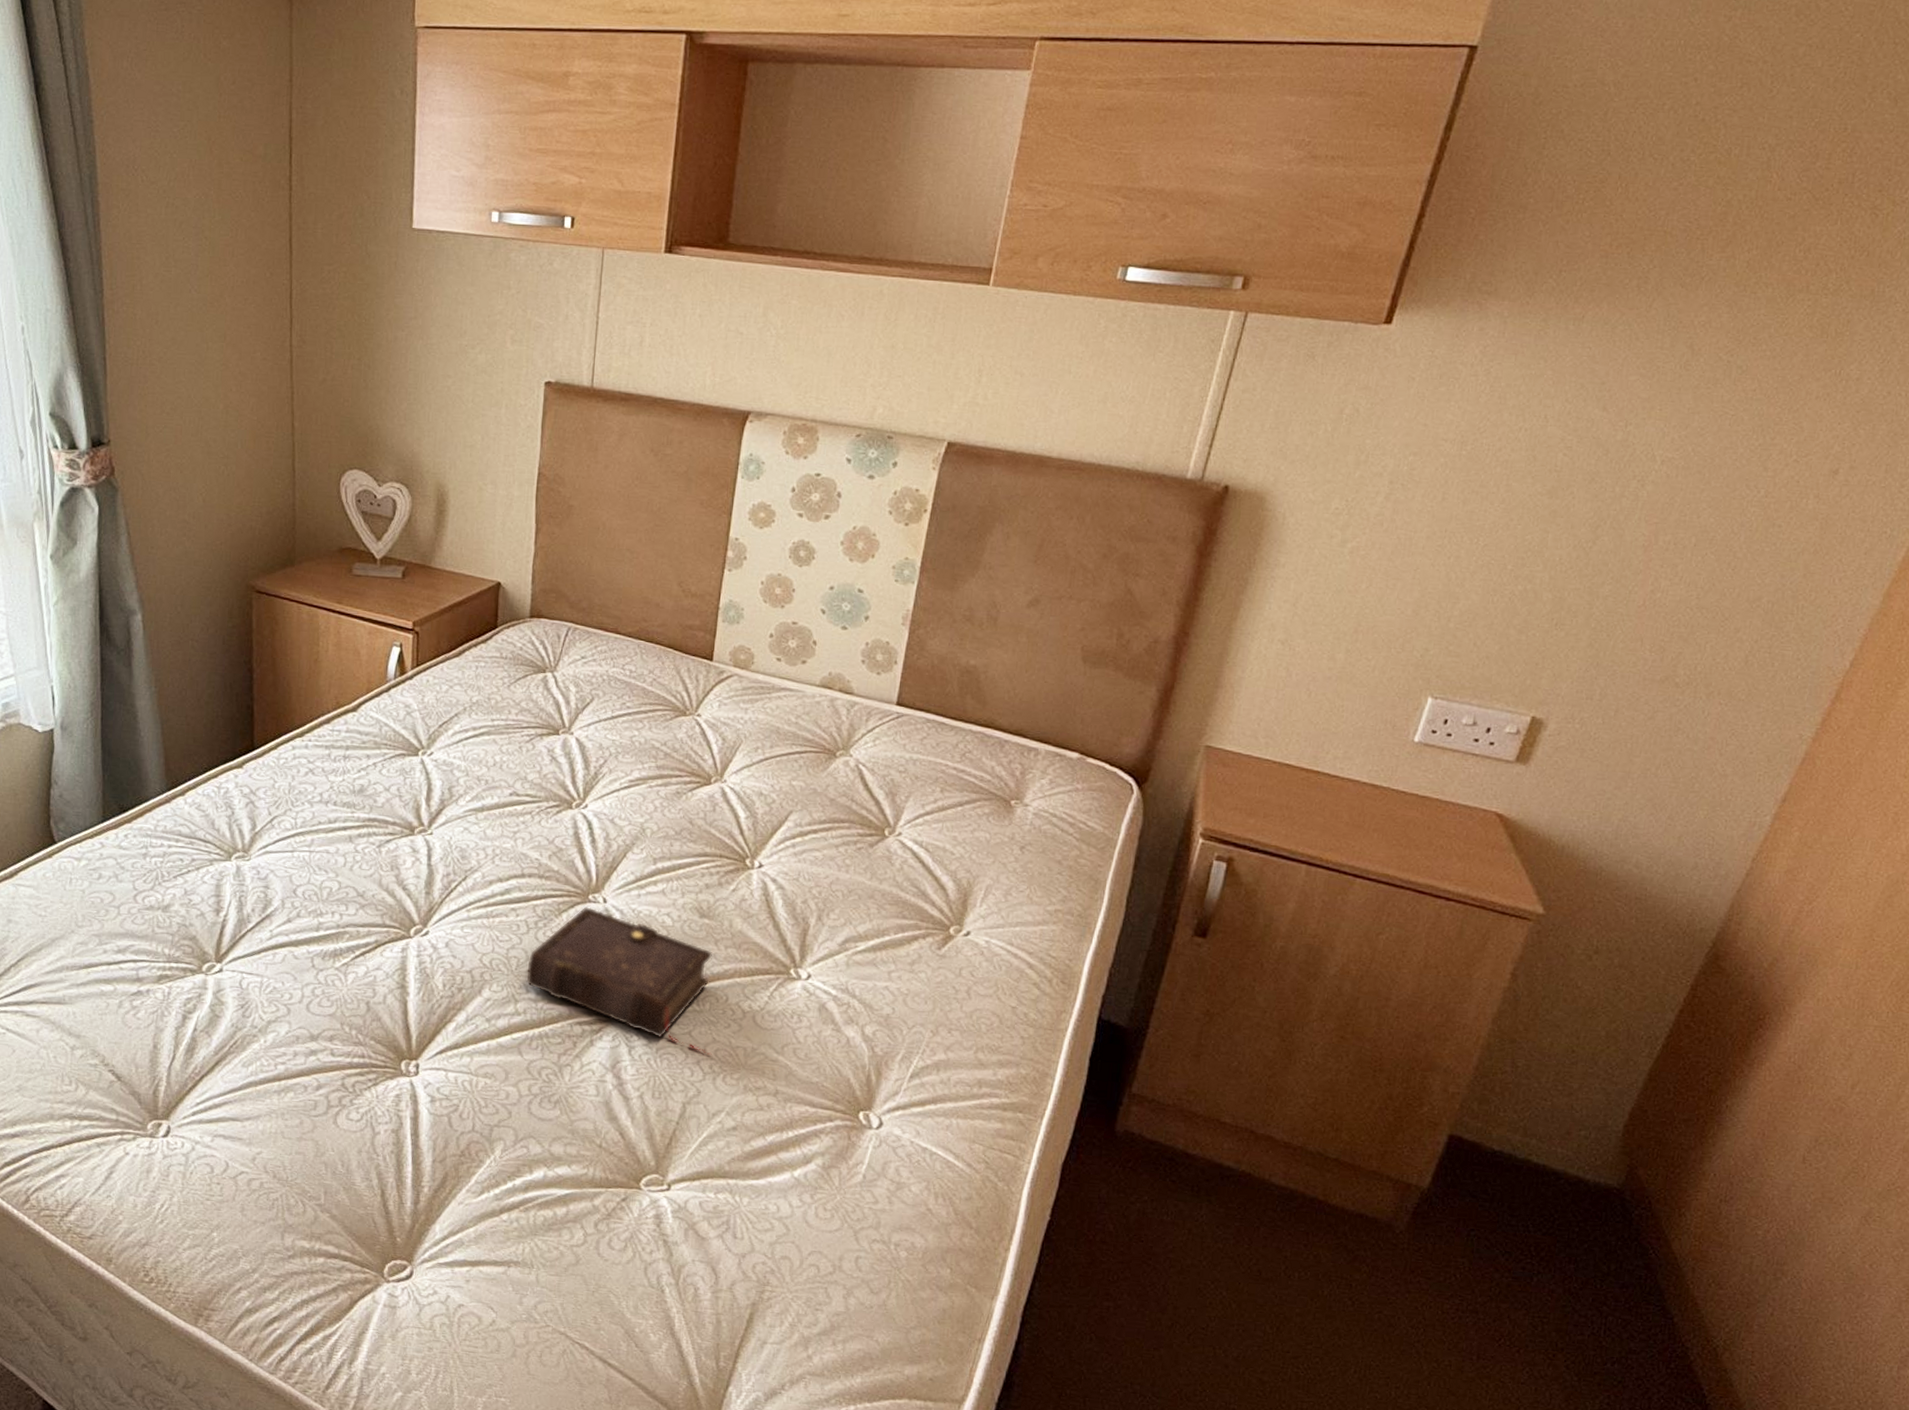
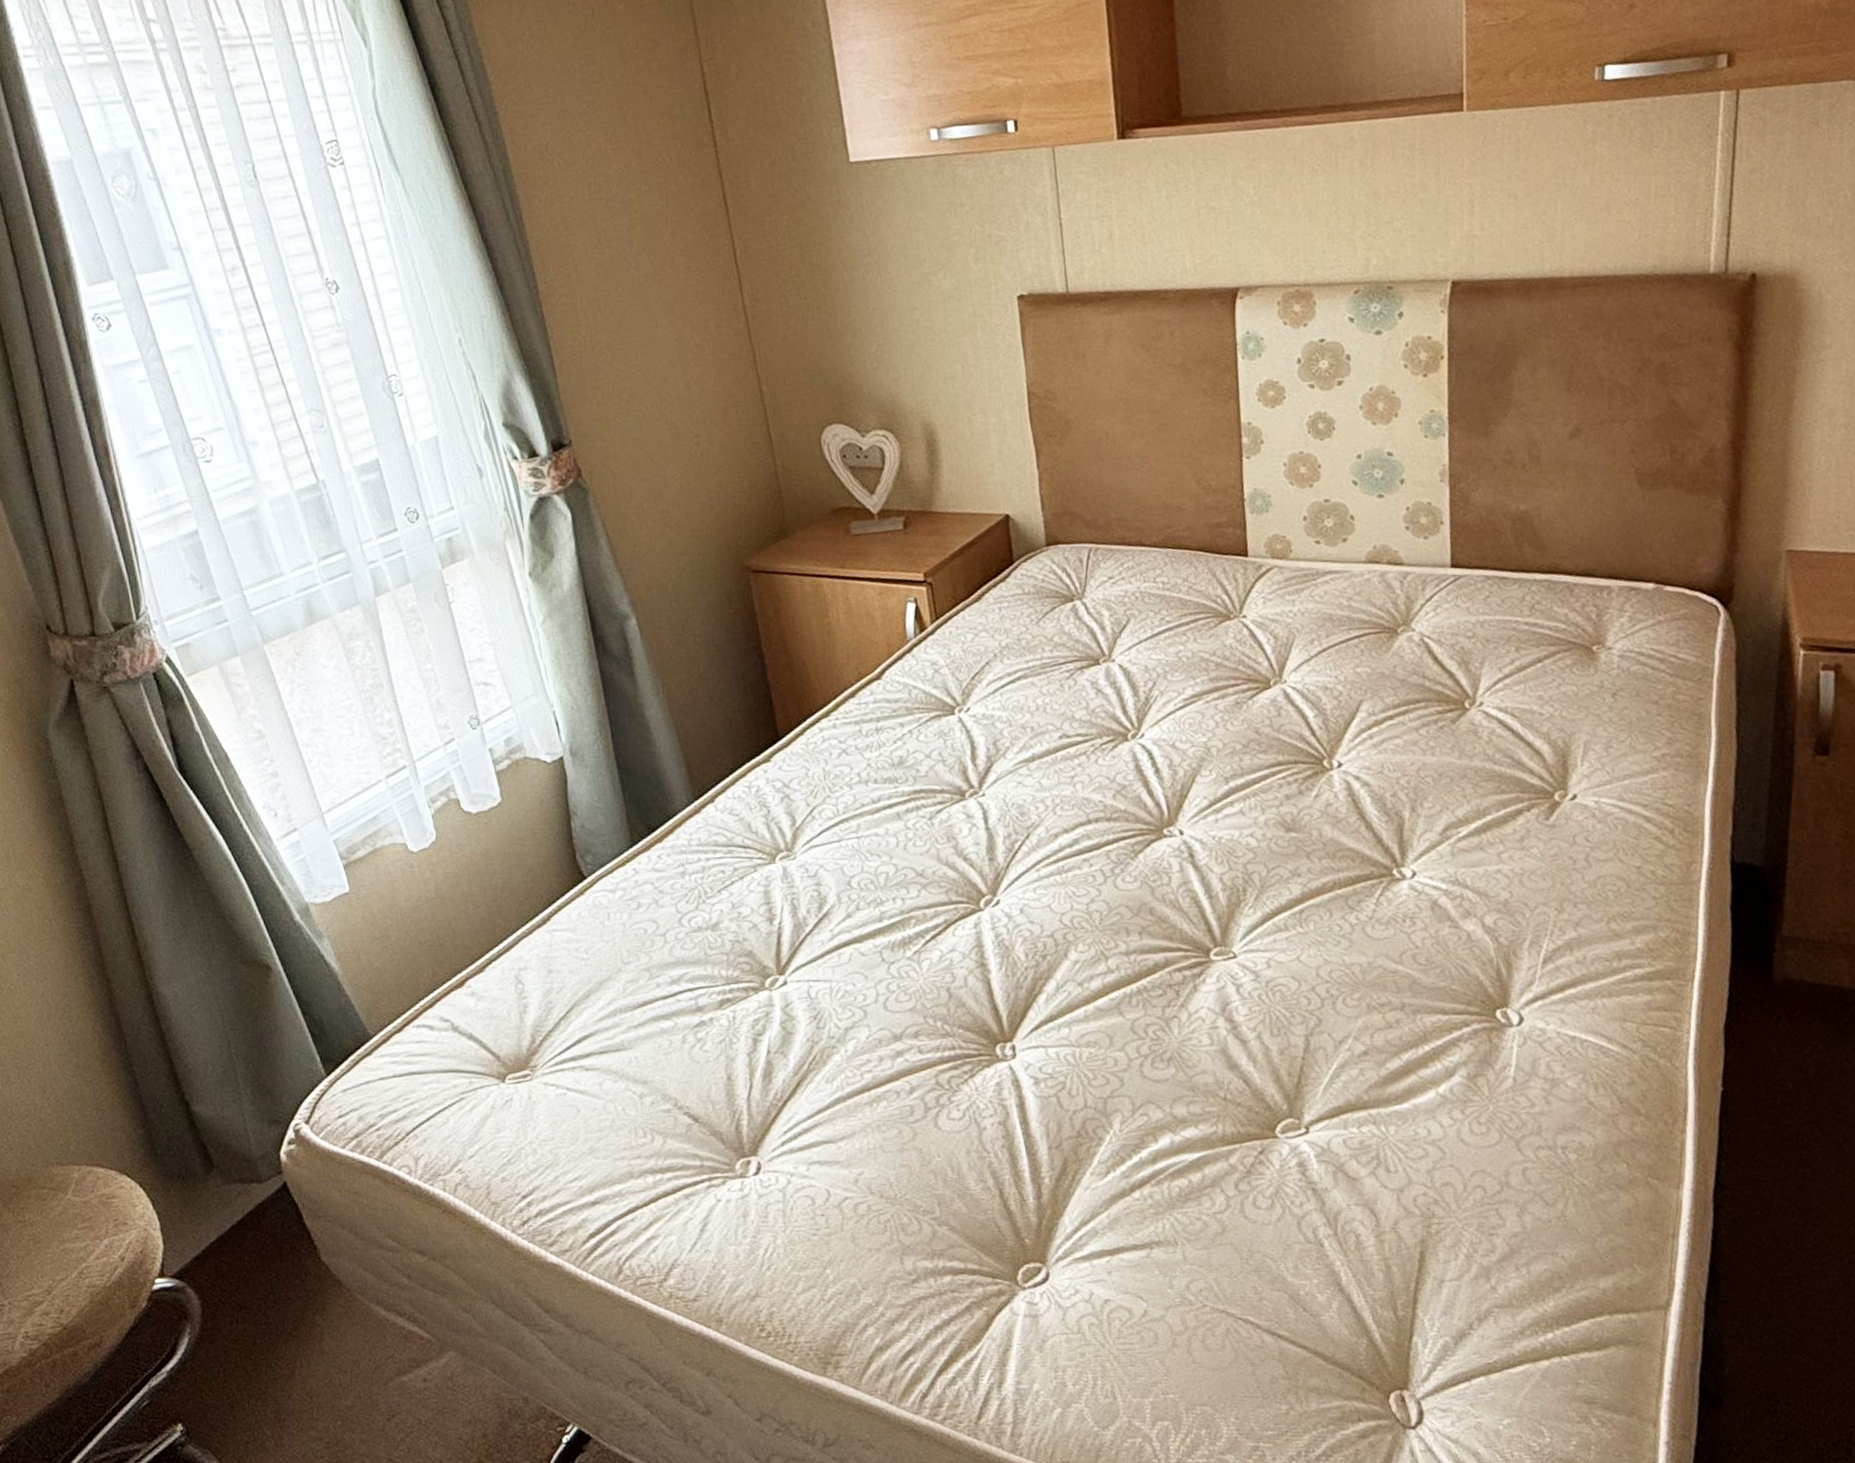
book: present [526,906,714,1055] -> none [1111,841,1326,978]

